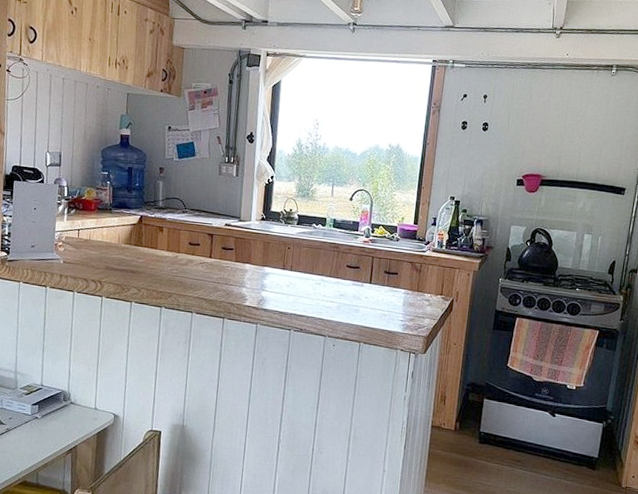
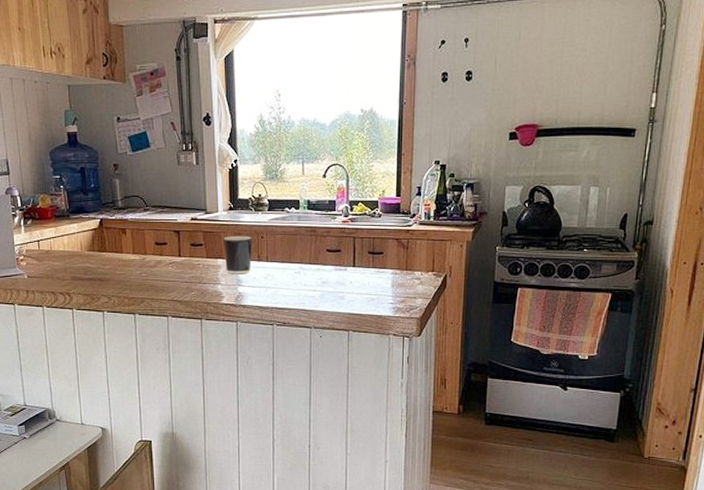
mug: none [252,243,280,281] -> present [222,235,253,274]

